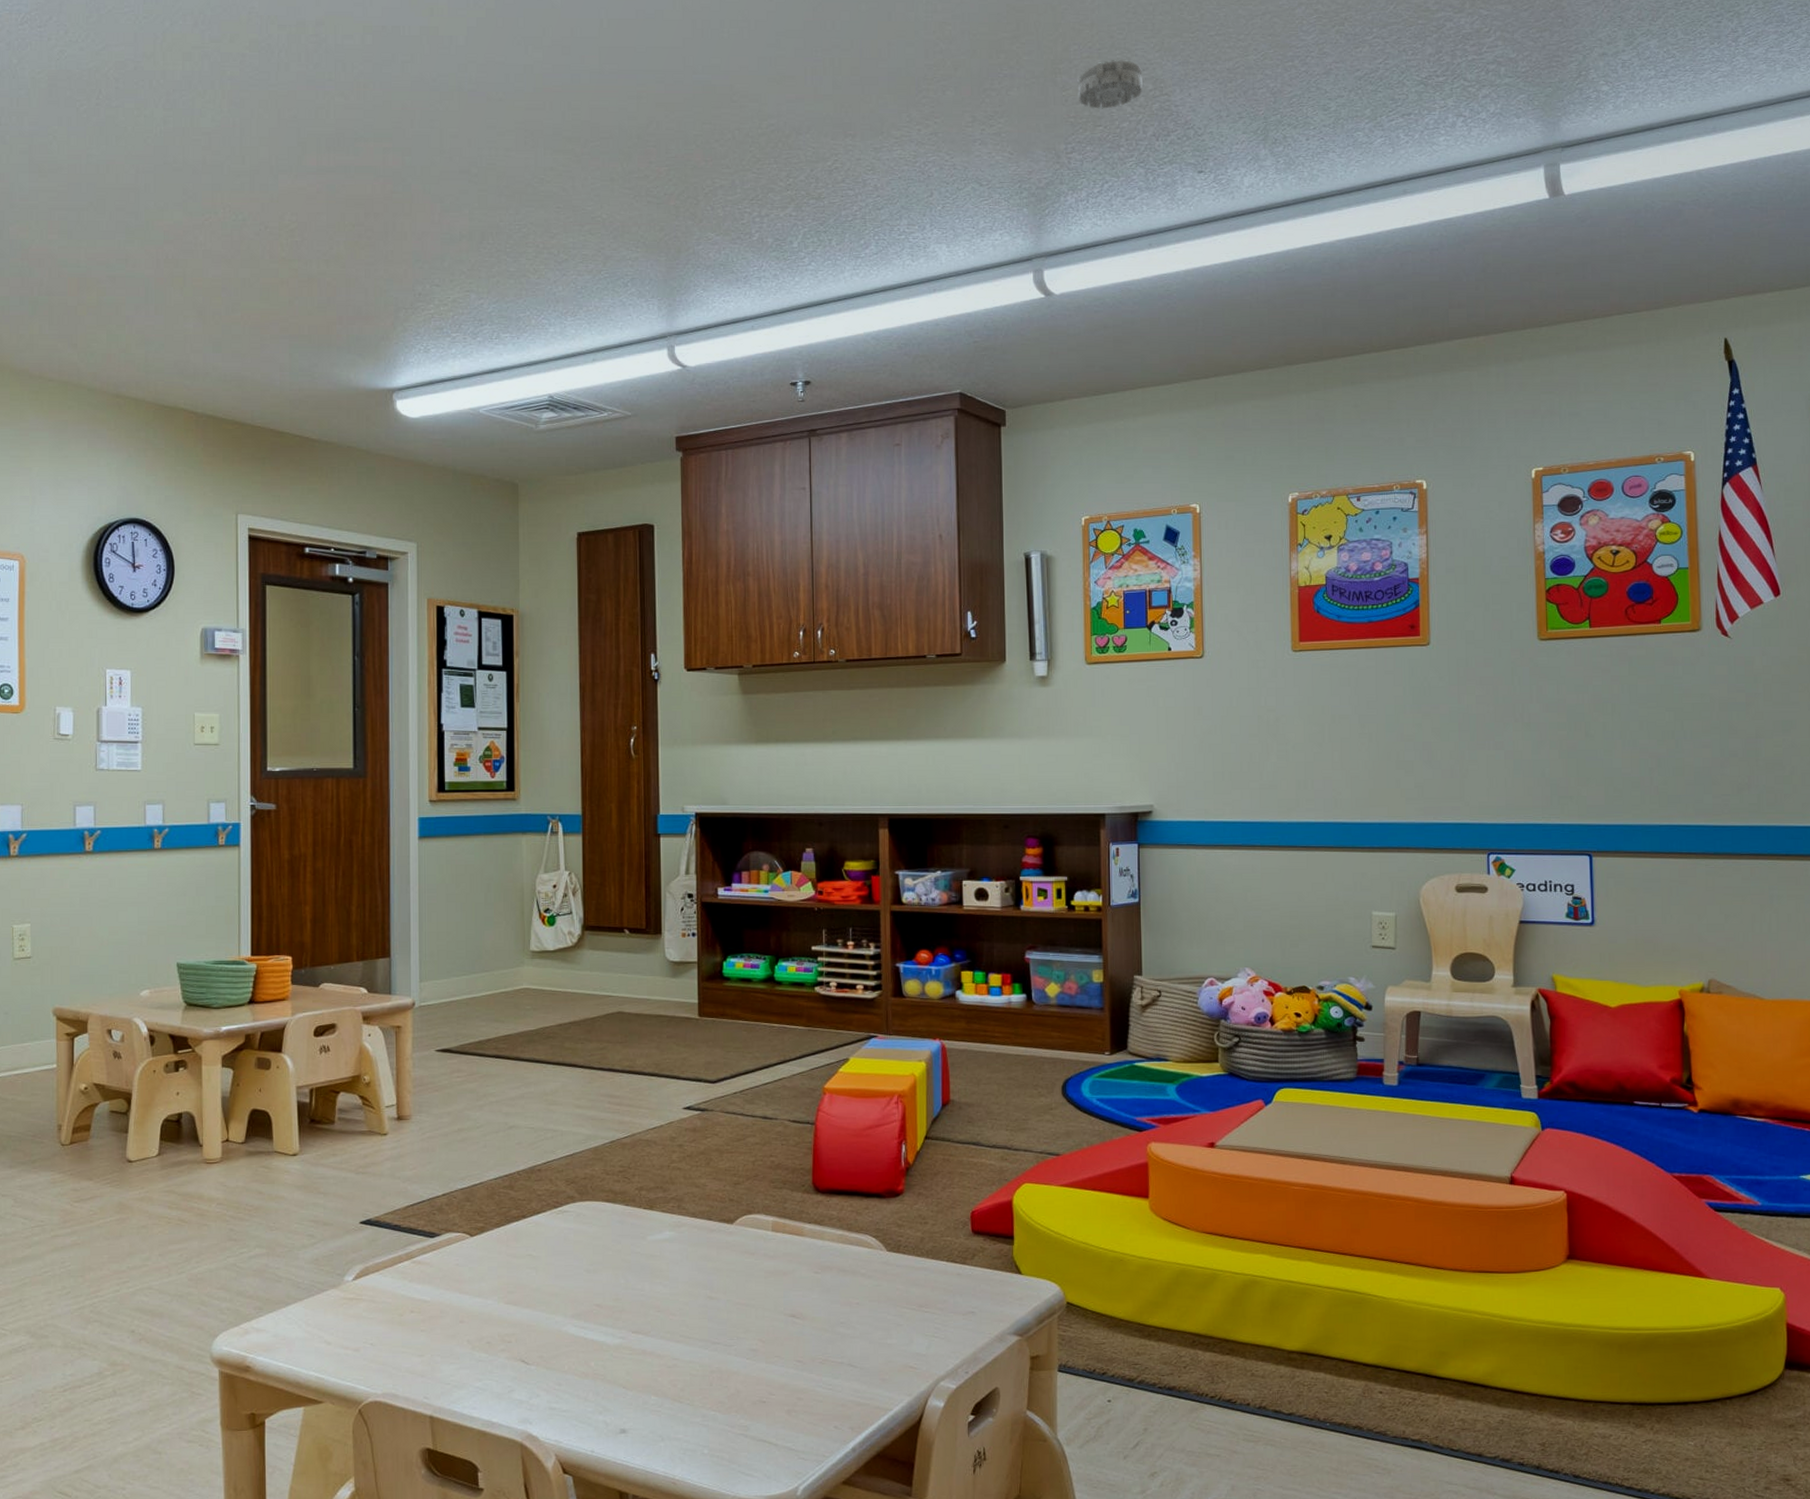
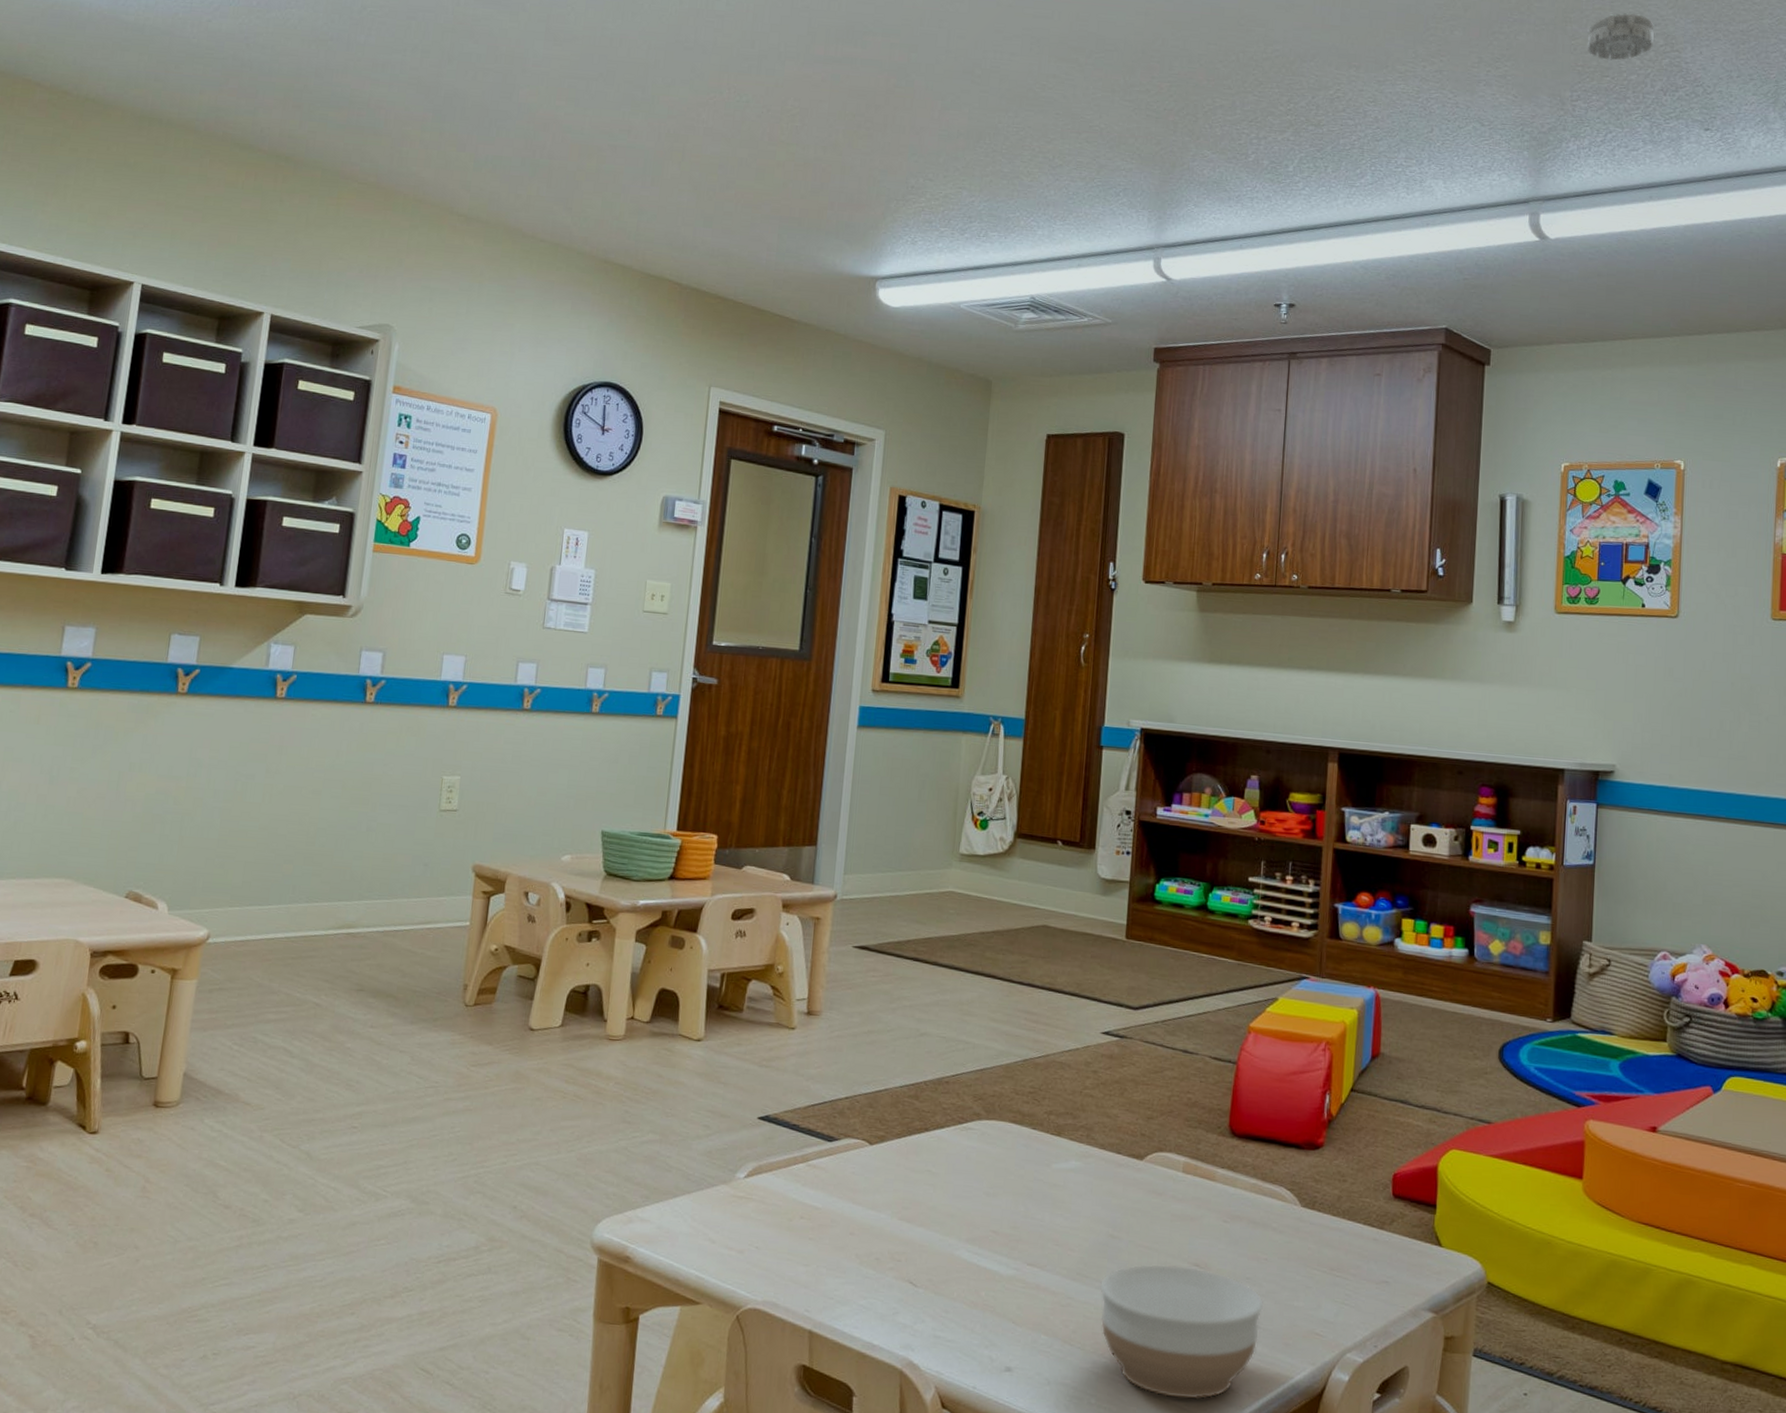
bowl: none [702,1319,860,1440] -> present [1099,1264,1264,1399]

